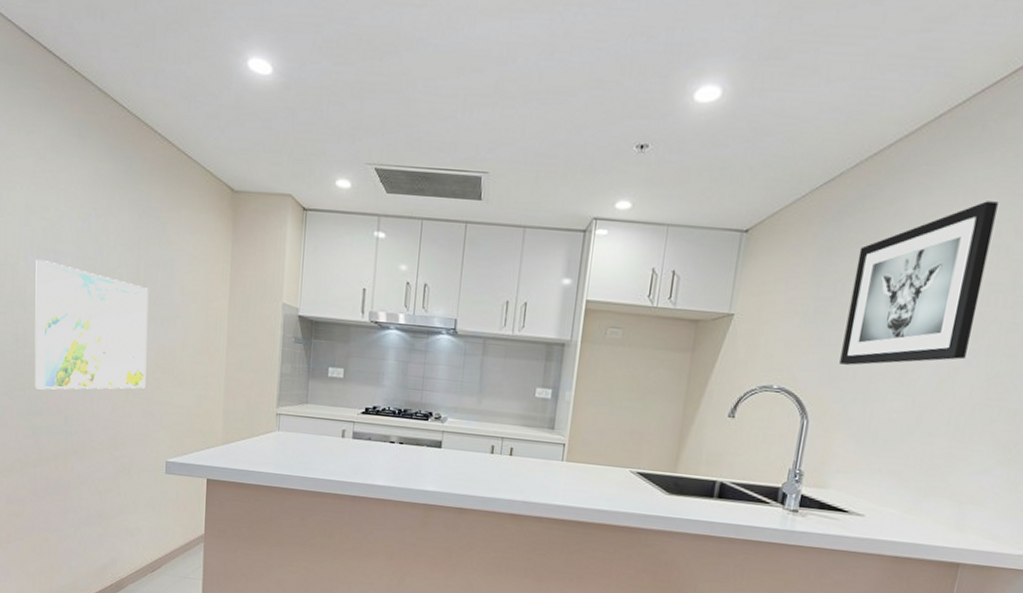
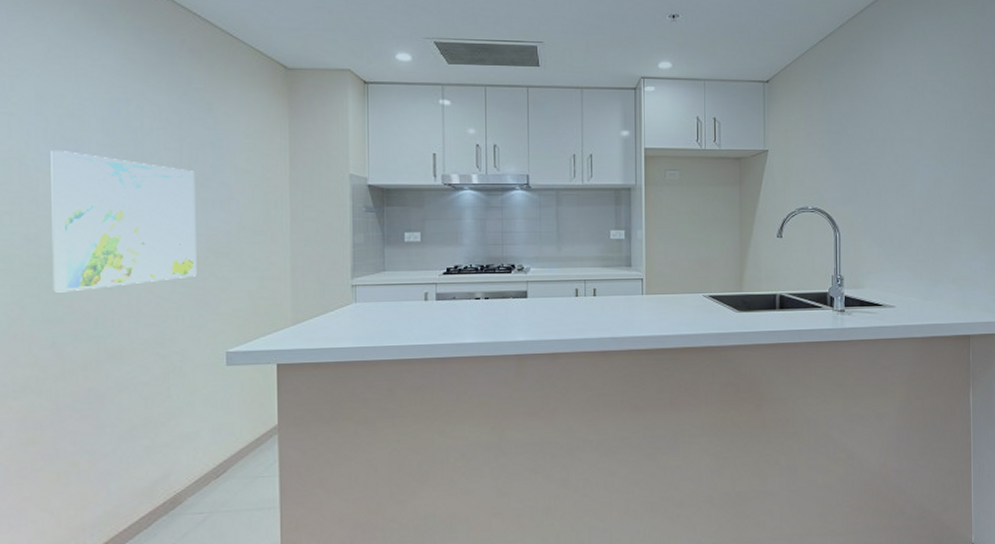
wall art: present [839,201,998,365] -> none [854,50,944,184]

